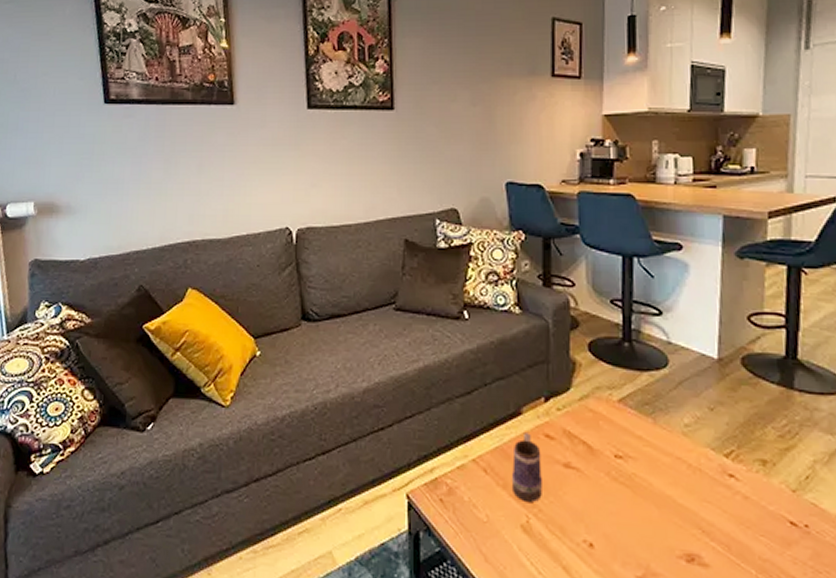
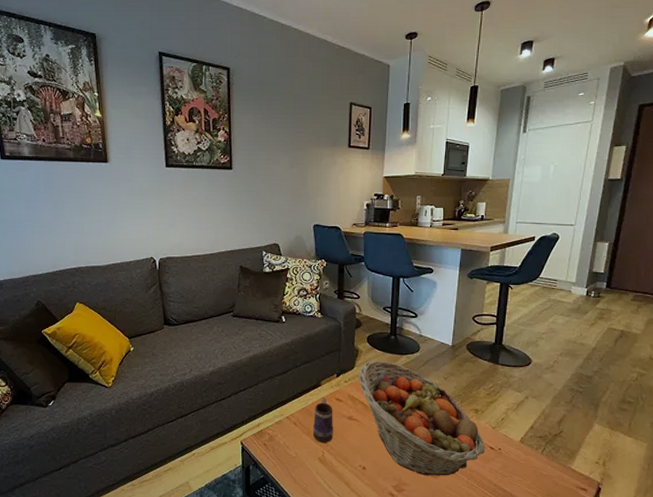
fruit basket: none [576,379,783,566] -> present [358,361,485,476]

